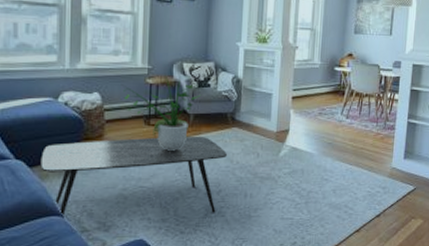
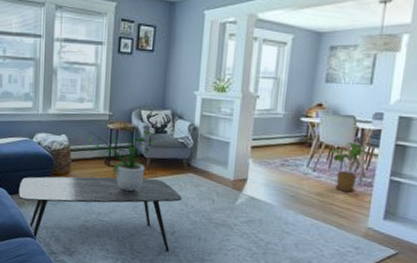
house plant: none [361,89,390,136] -> present [331,142,369,193]

